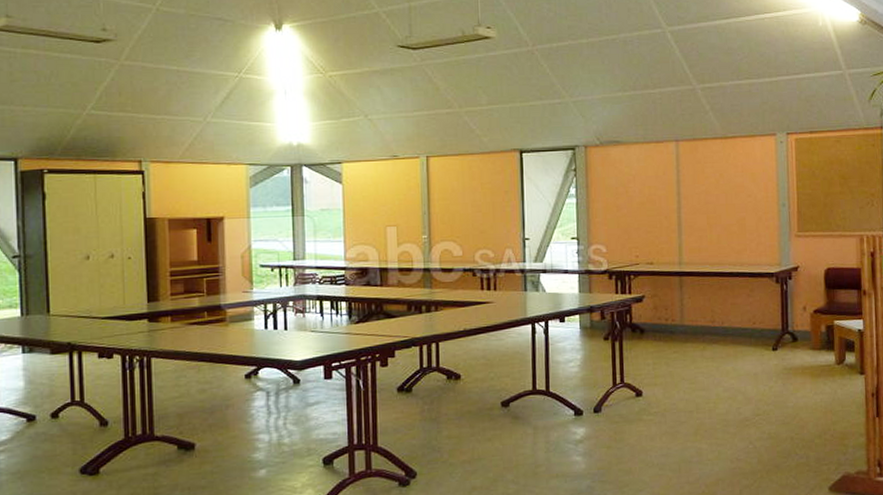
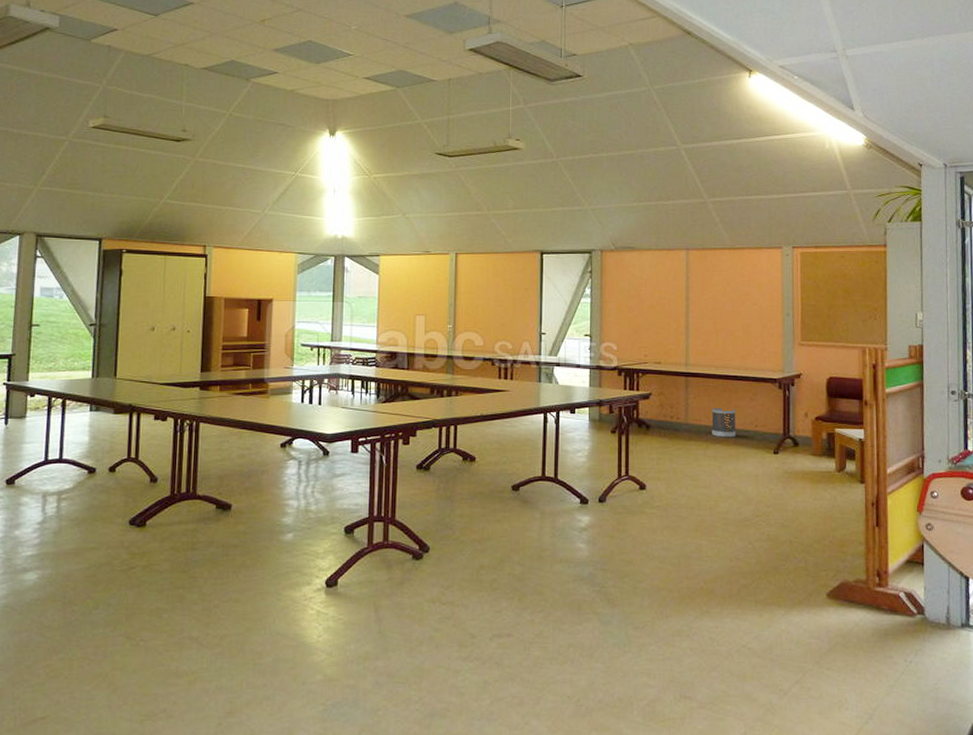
wastebasket: none [707,306,734,338] -> present [711,407,737,438]

